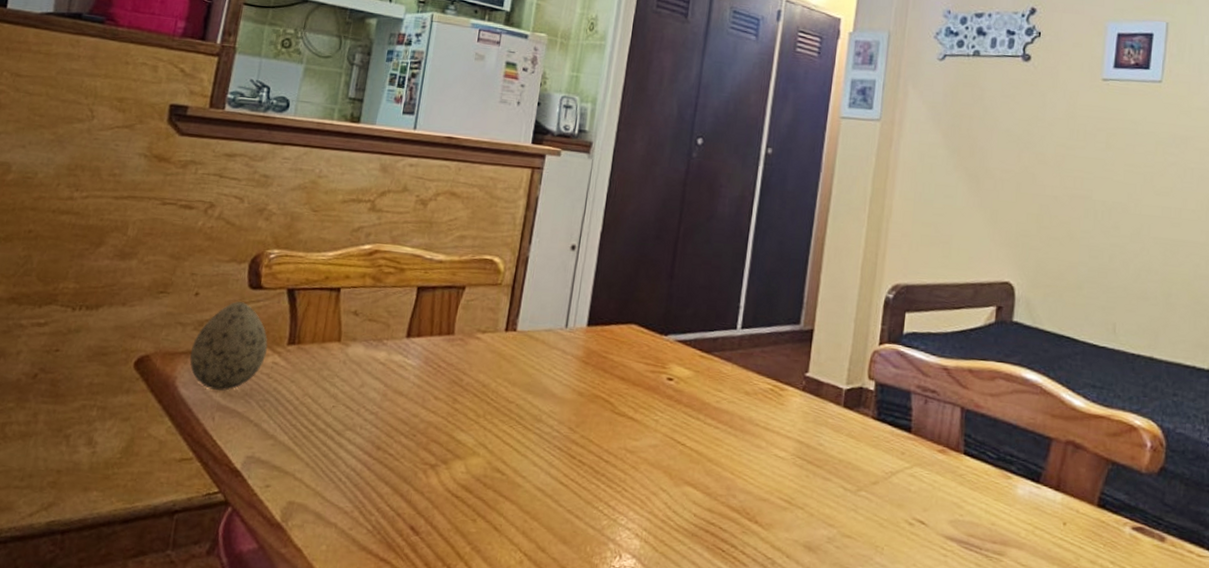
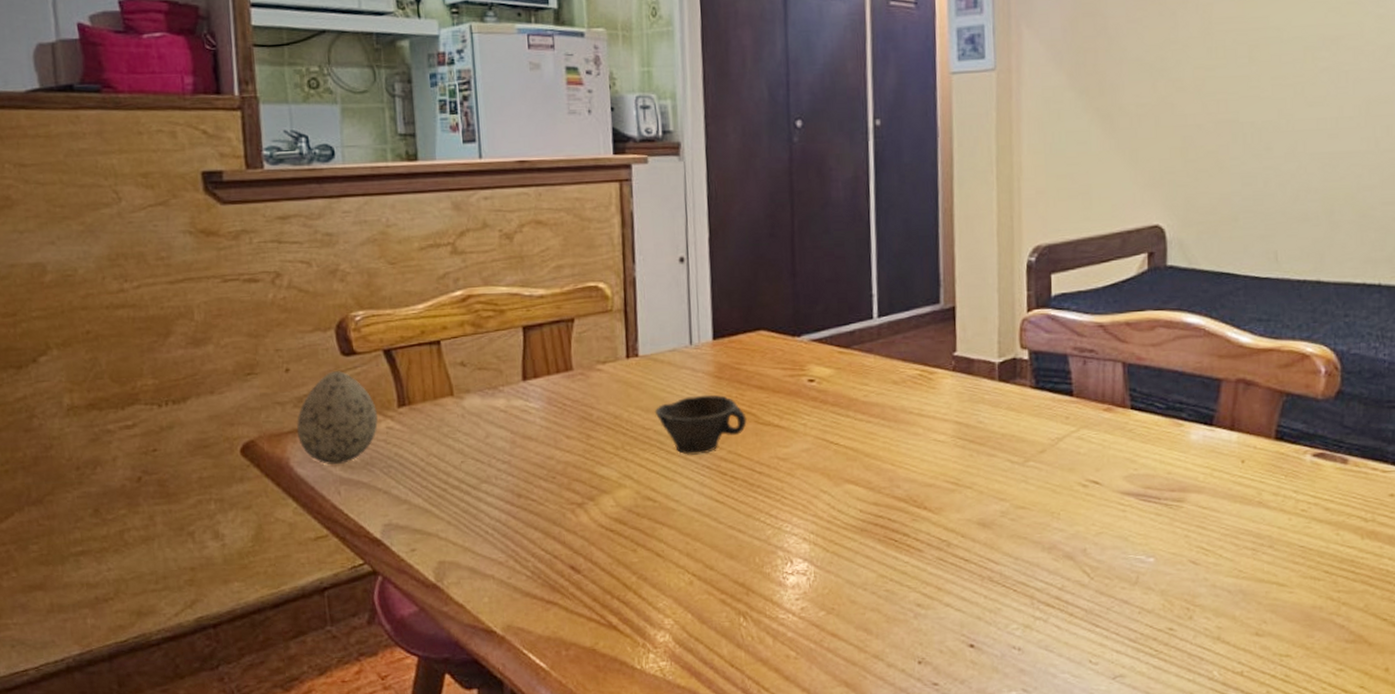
cup: none [520,376,604,435] -> present [654,394,747,455]

